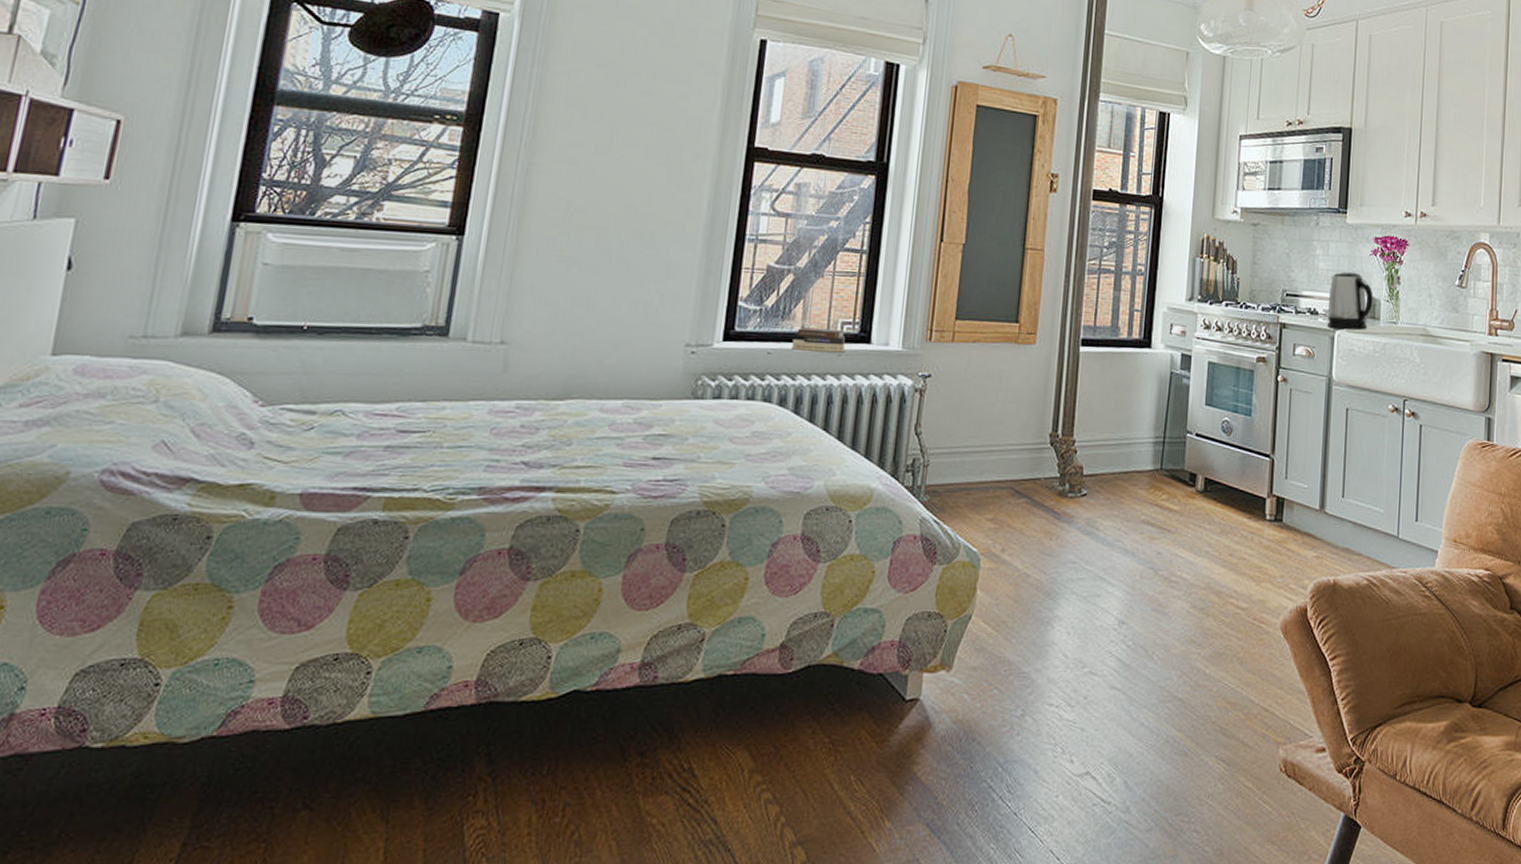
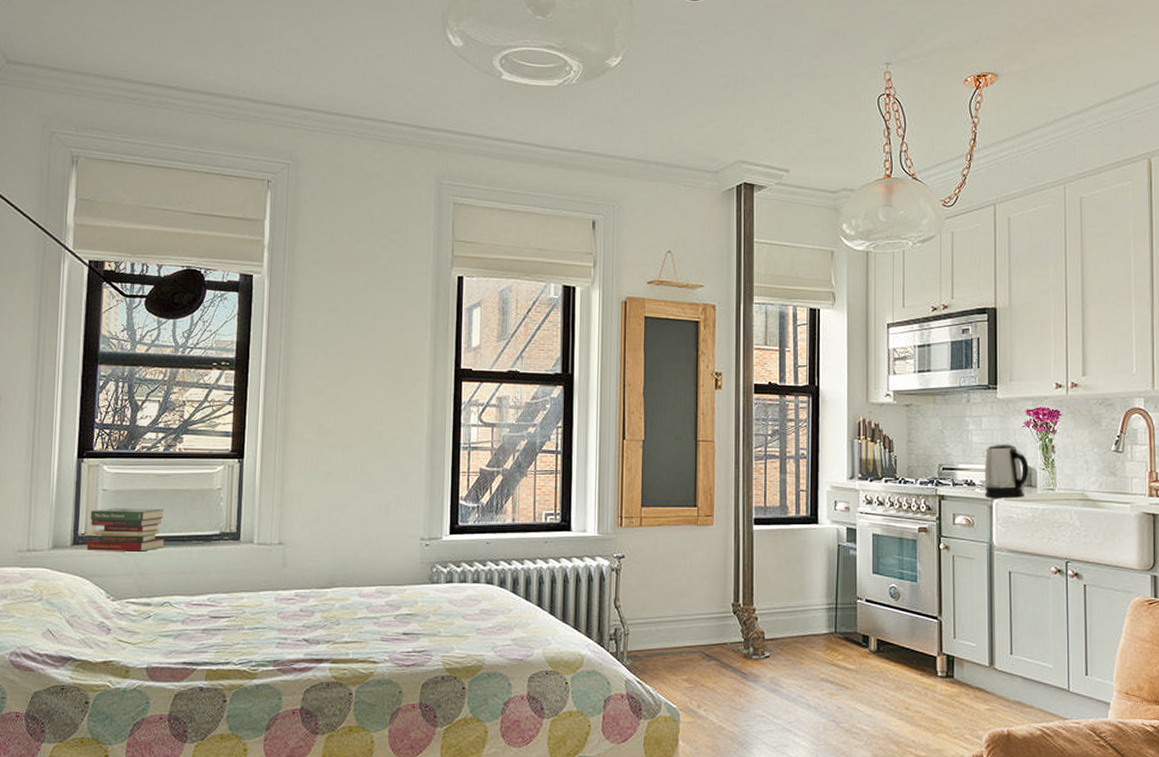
books: none [232,287,348,346] -> present [87,508,165,553]
books: present [792,327,845,353] -> none [506,520,549,540]

